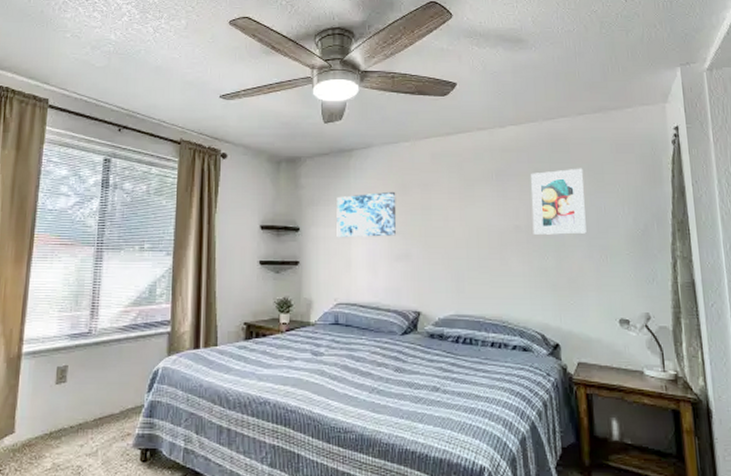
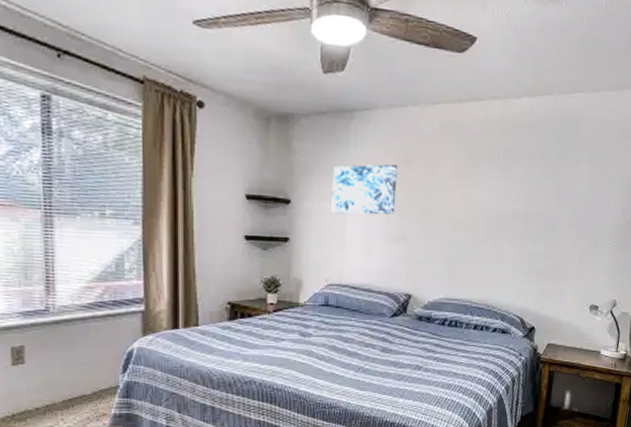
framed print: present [531,168,587,235] -> none [529,151,588,222]

